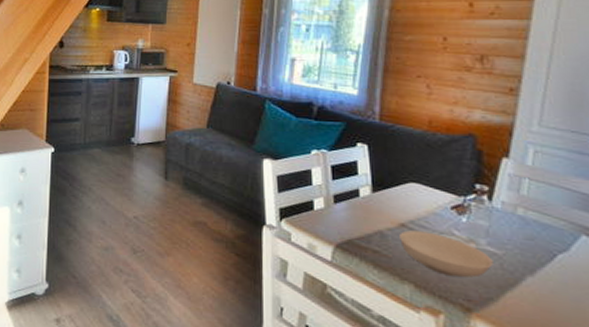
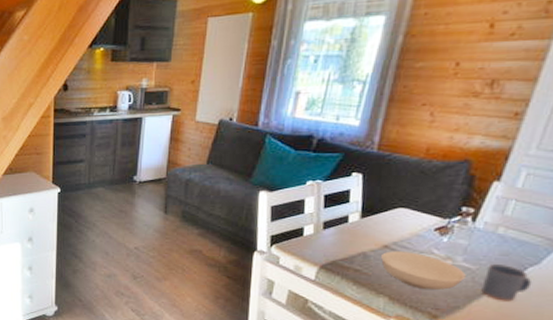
mug: none [512,249,566,294] -> present [481,264,532,302]

